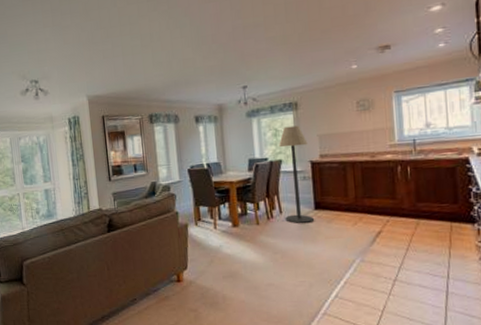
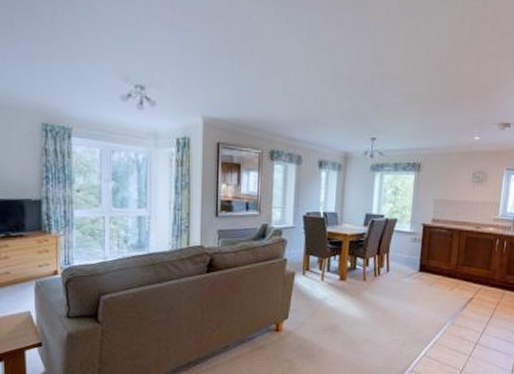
floor lamp: present [279,125,314,224] -> none [391,186,424,284]

